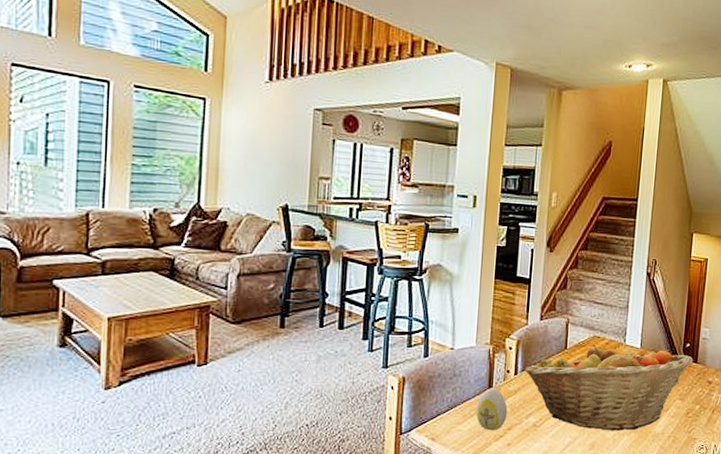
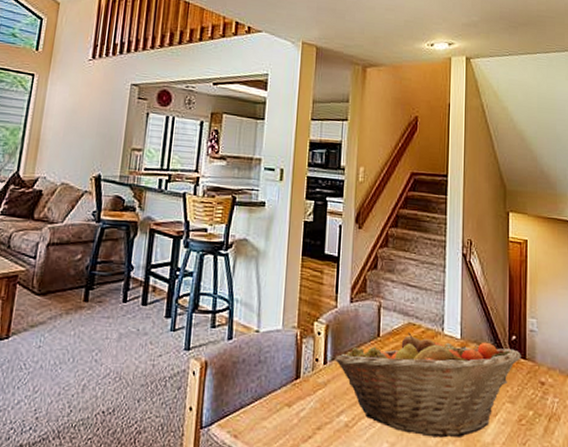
decorative egg: present [476,388,508,431] -> none [282,378,317,430]

